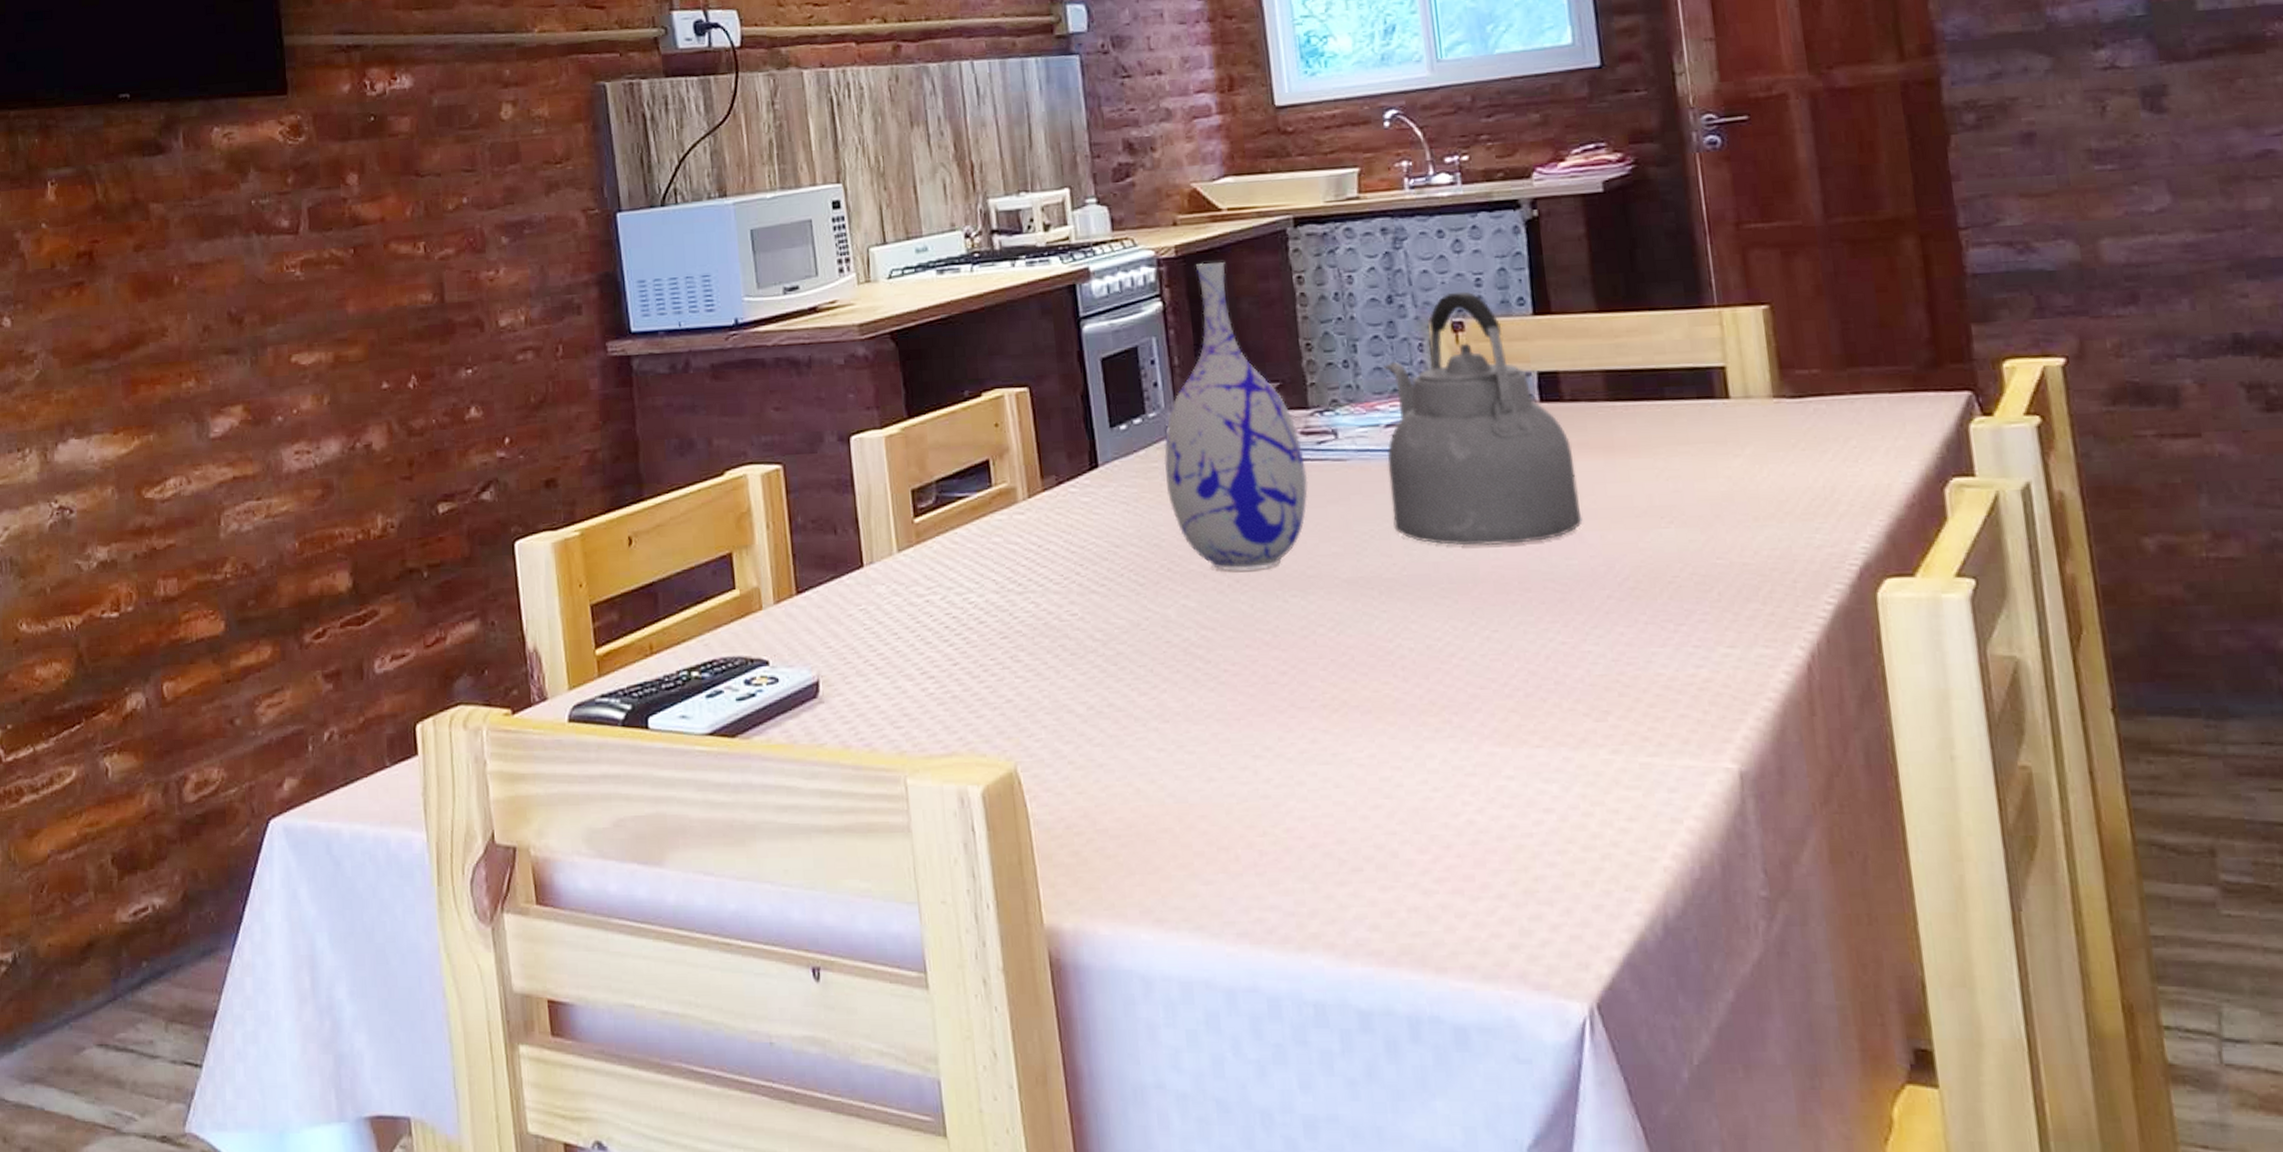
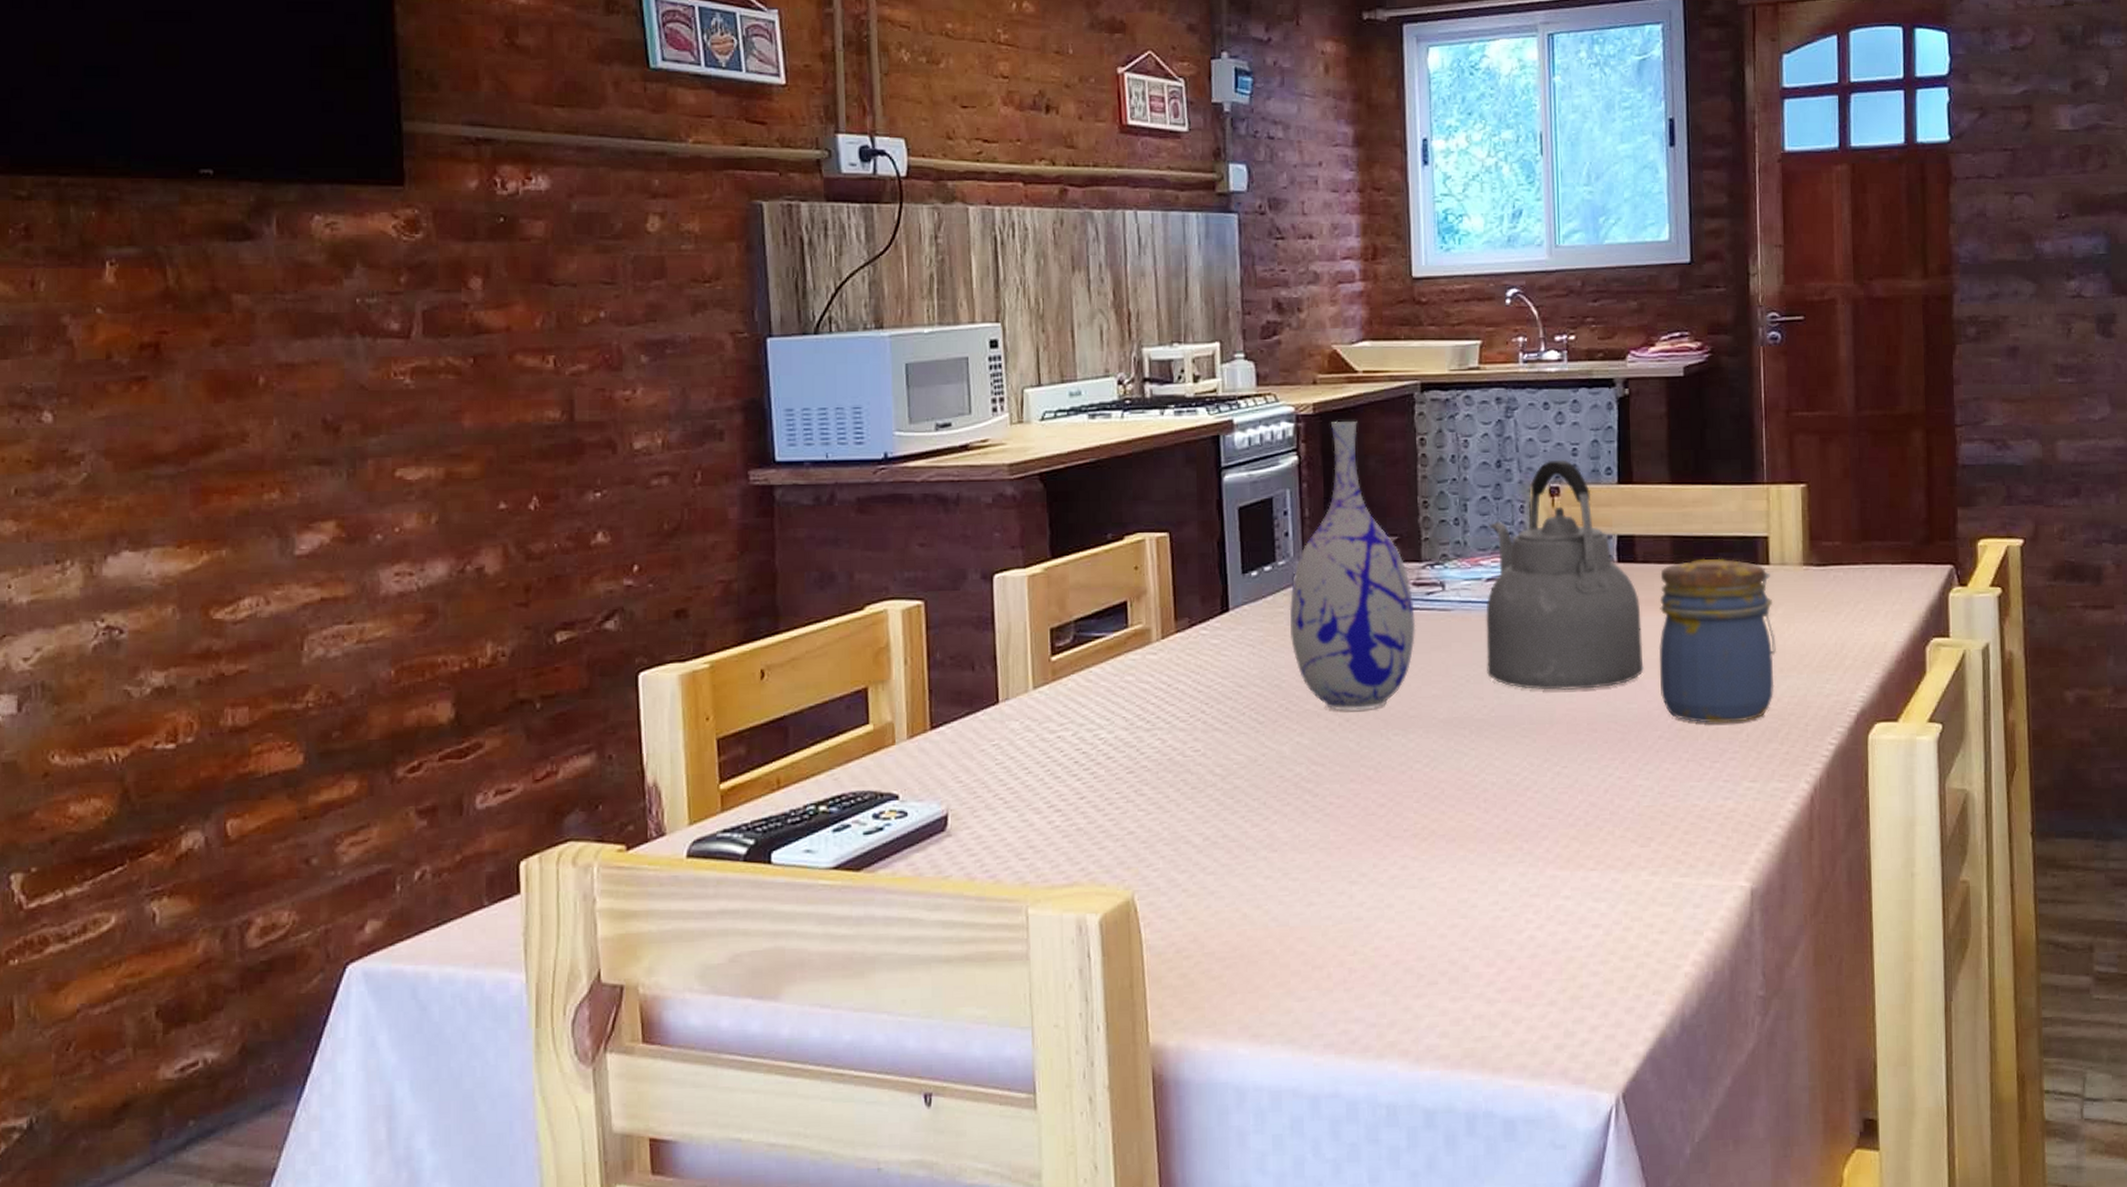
jar: none [1593,393,1749,581] -> present [1658,558,1776,723]

